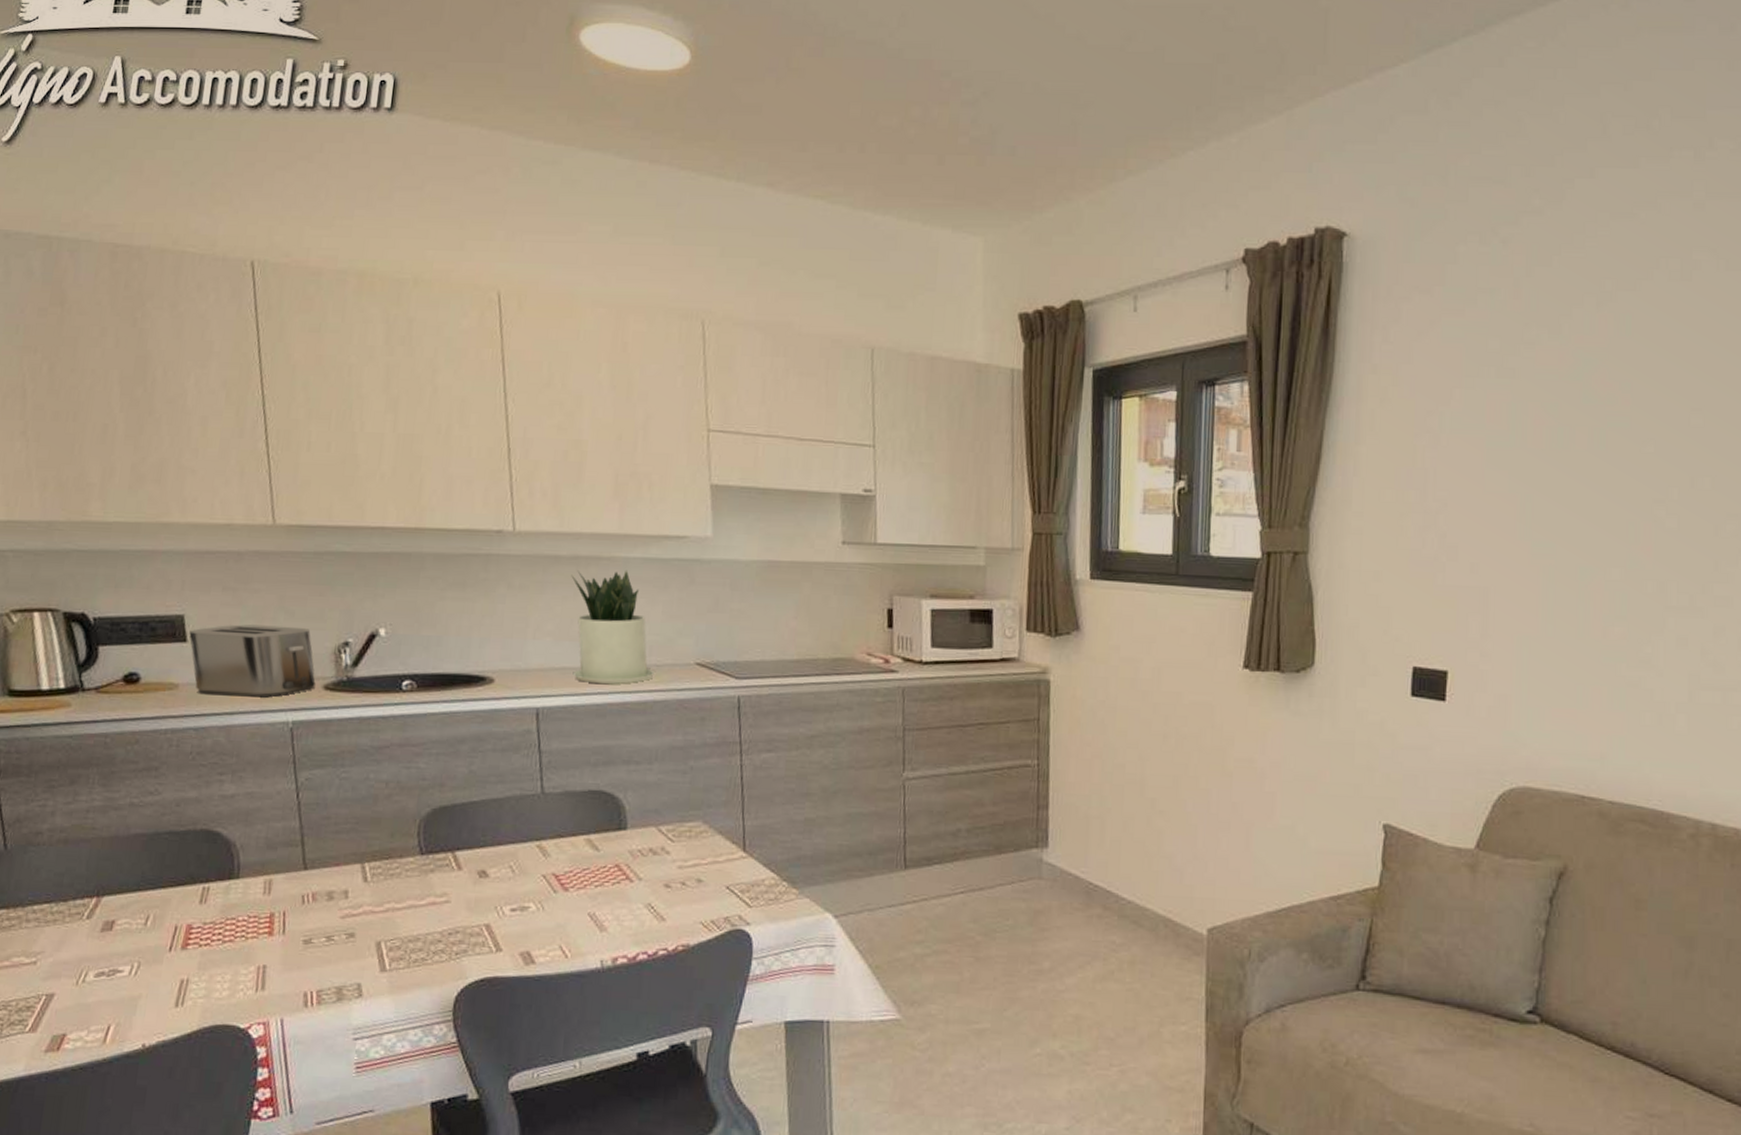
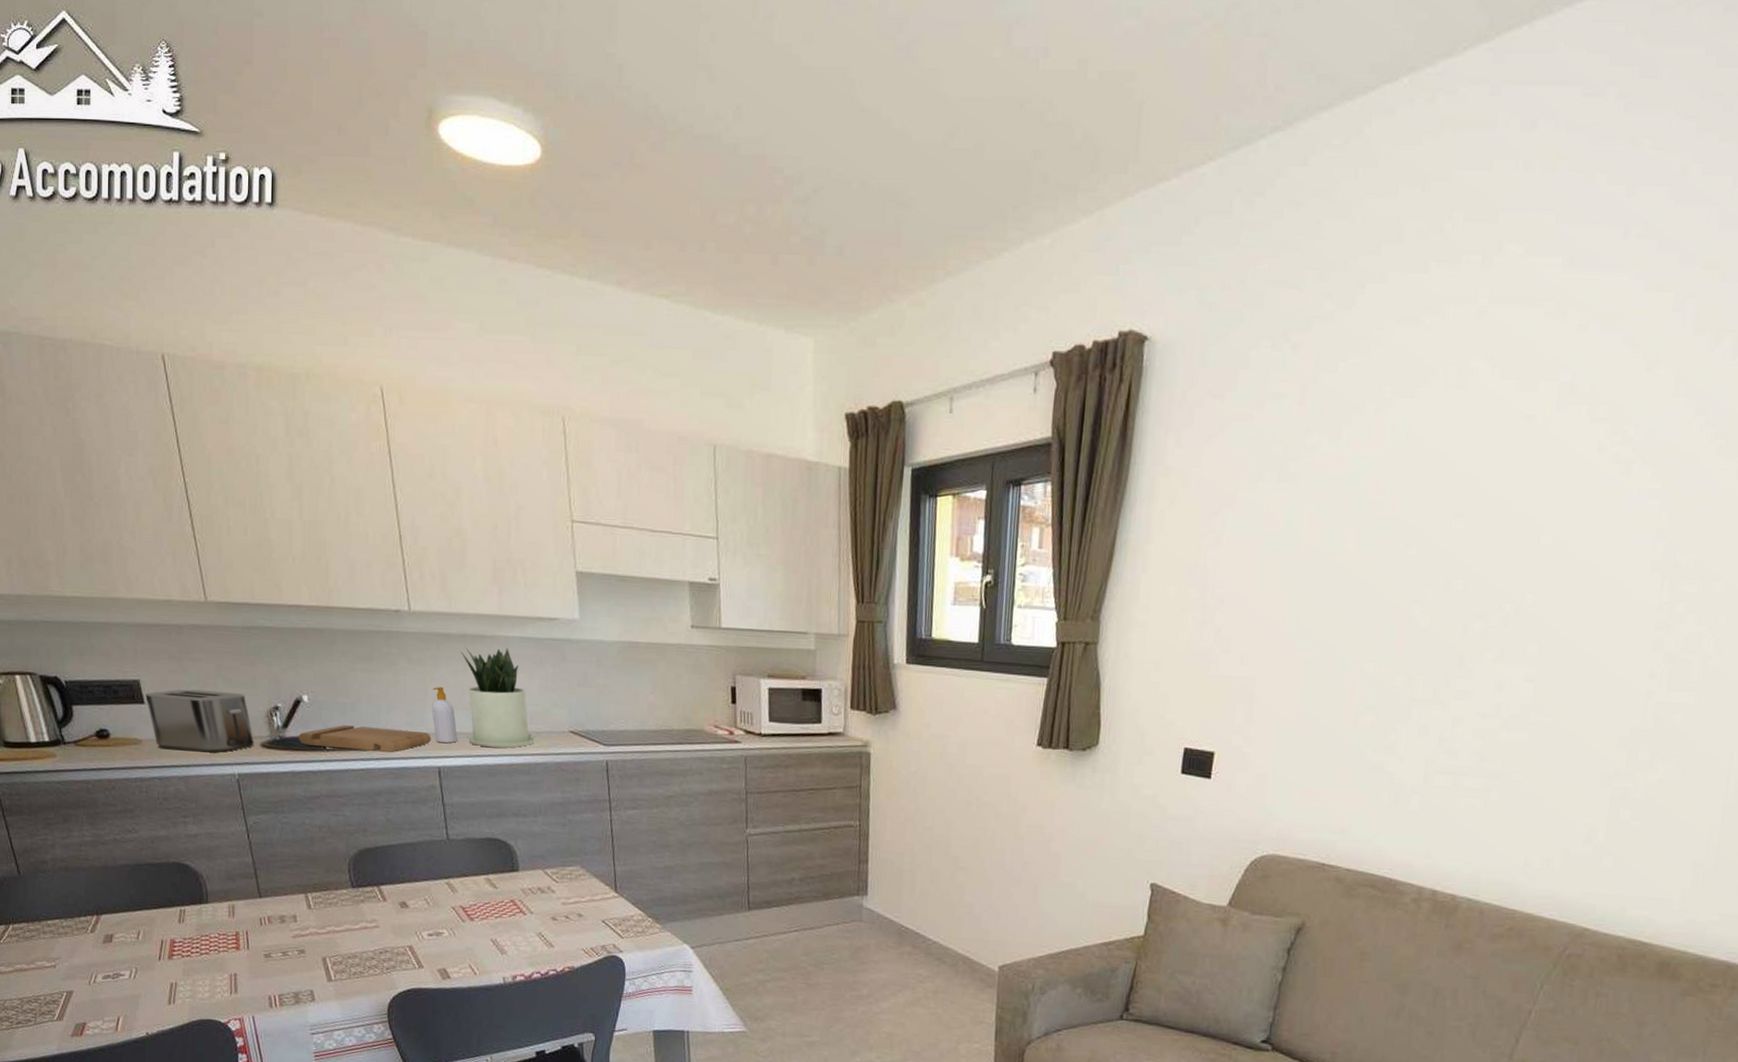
cutting board: none [369,661,531,693] -> present [298,724,432,753]
soap bottle: none [532,615,562,681] -> present [431,686,457,744]

